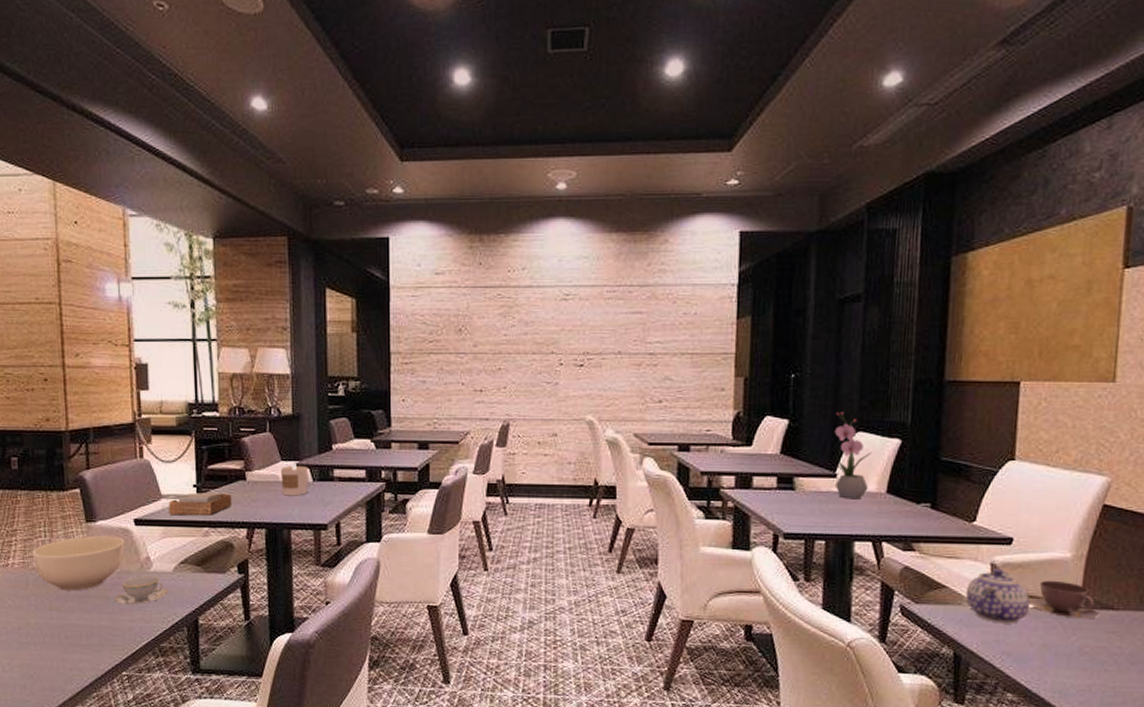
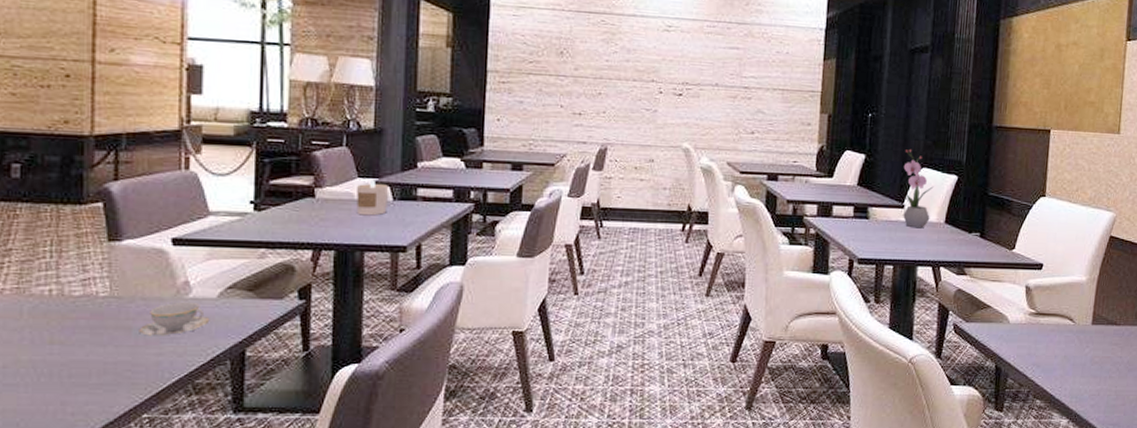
bowl: present [32,535,125,591] -> none [31,256,158,321]
napkin holder: present [168,493,232,516] -> none [217,210,297,236]
teapot: present [965,568,1031,624] -> none [1005,290,1056,339]
teacup: present [1029,580,1099,619] -> none [1054,300,1106,333]

